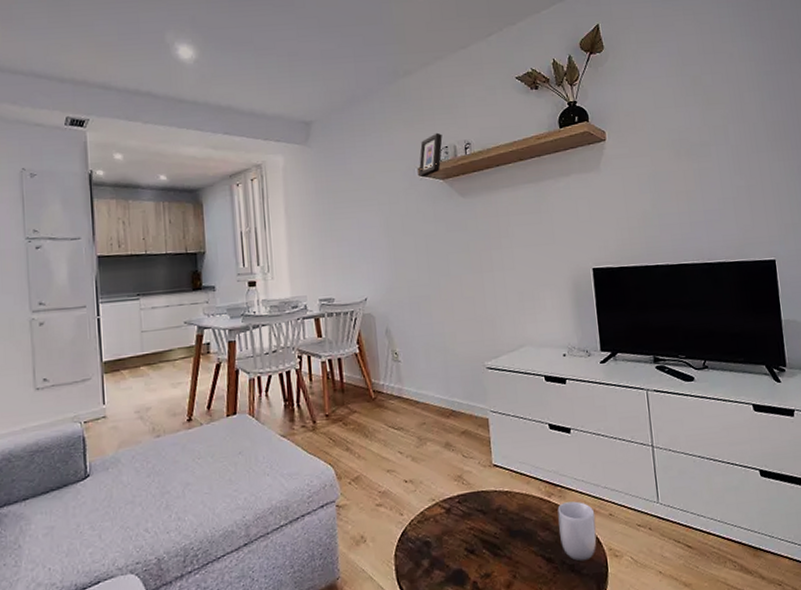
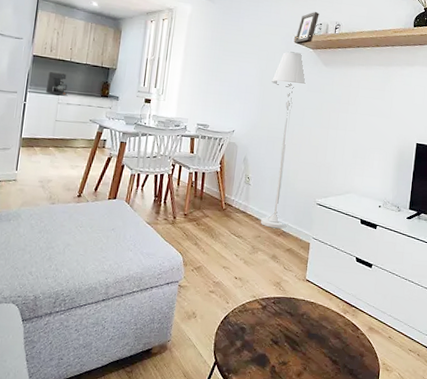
coffee maker: none [121,270,149,300] -> present [45,71,68,96]
floor lamp: none [400,187,458,410] -> present [261,52,306,229]
cup: present [557,501,597,562] -> none [346,320,378,369]

